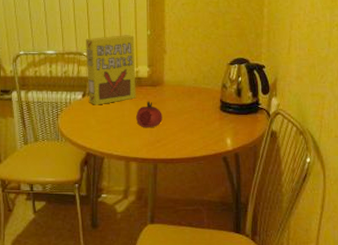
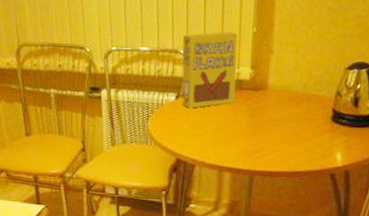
fruit: present [136,101,162,128] -> none [233,106,264,137]

